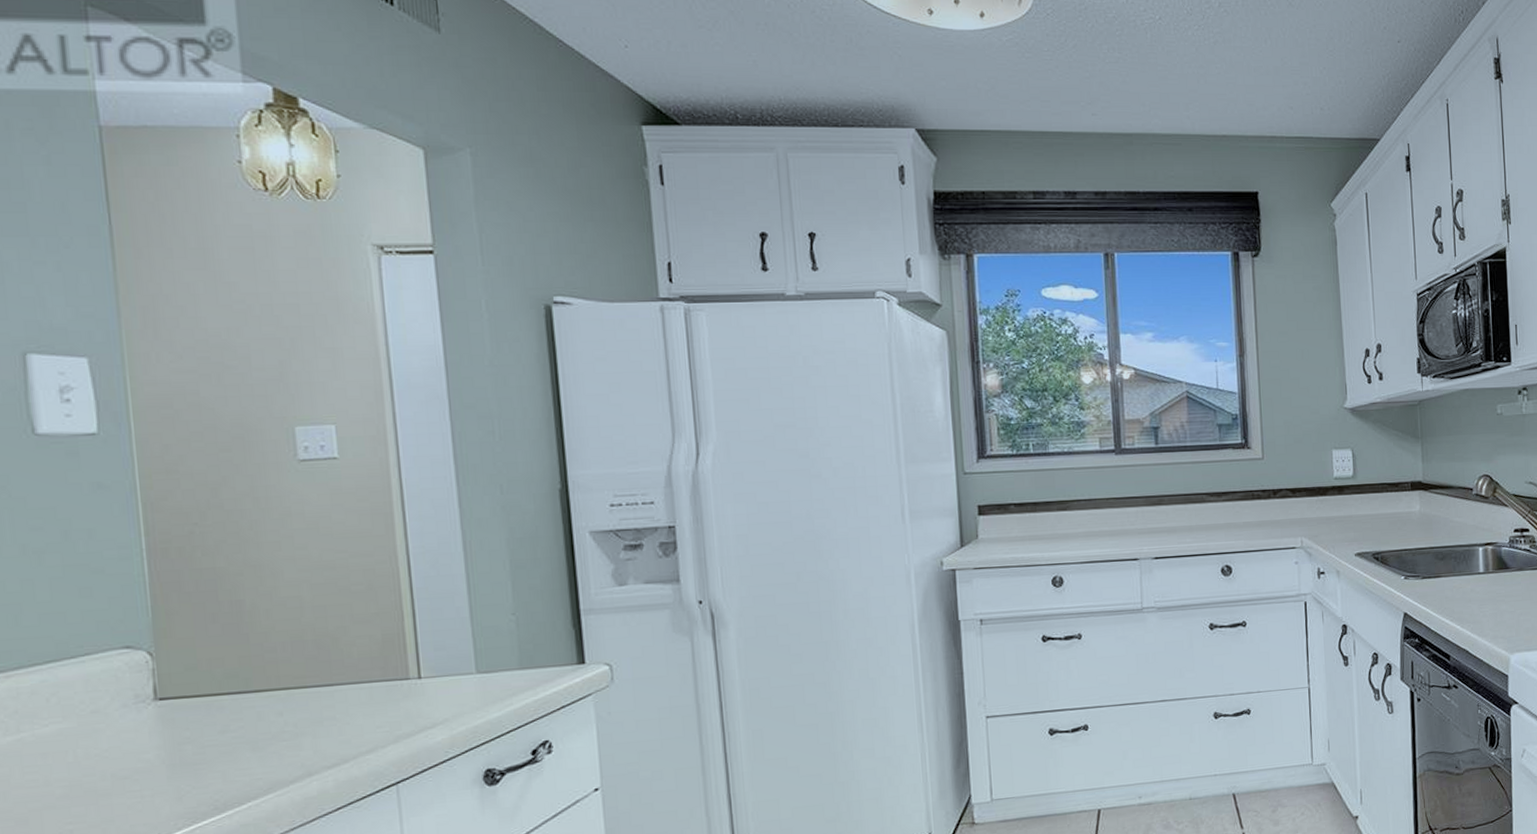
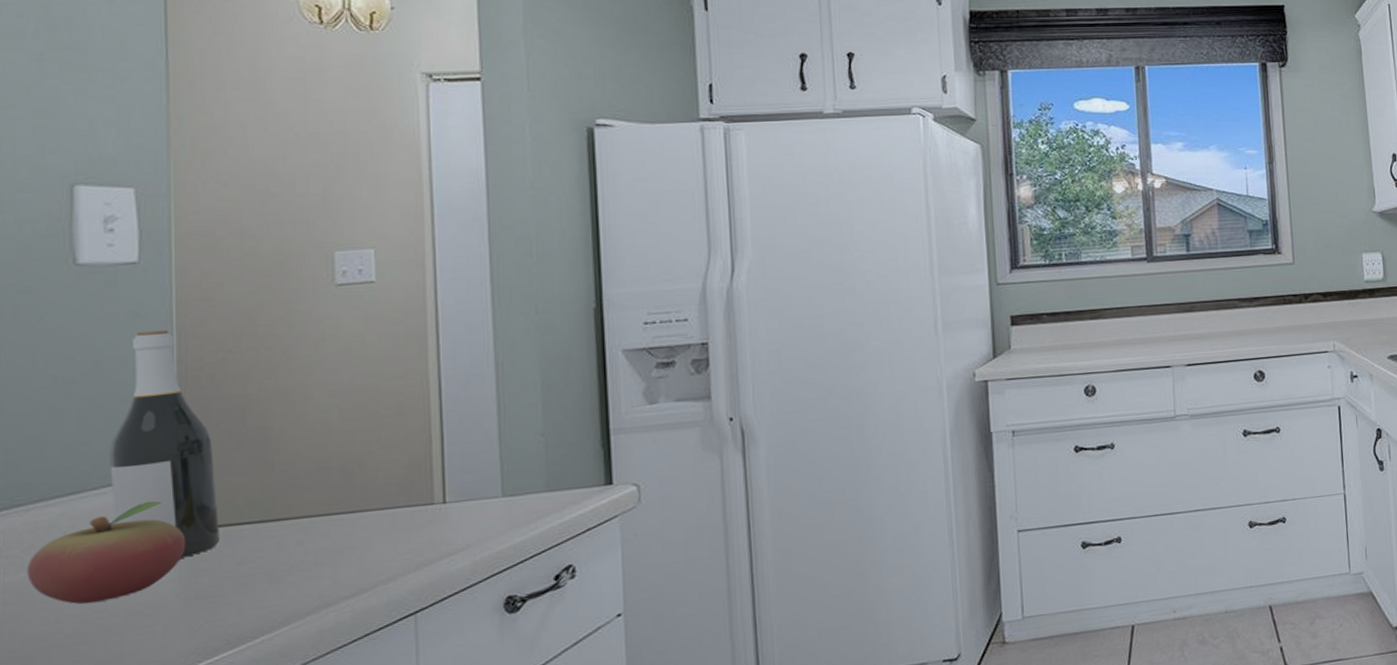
fruit: none [13,670,168,768] -> present [27,500,186,604]
wine bottle: none [84,502,200,726] -> present [110,329,219,558]

